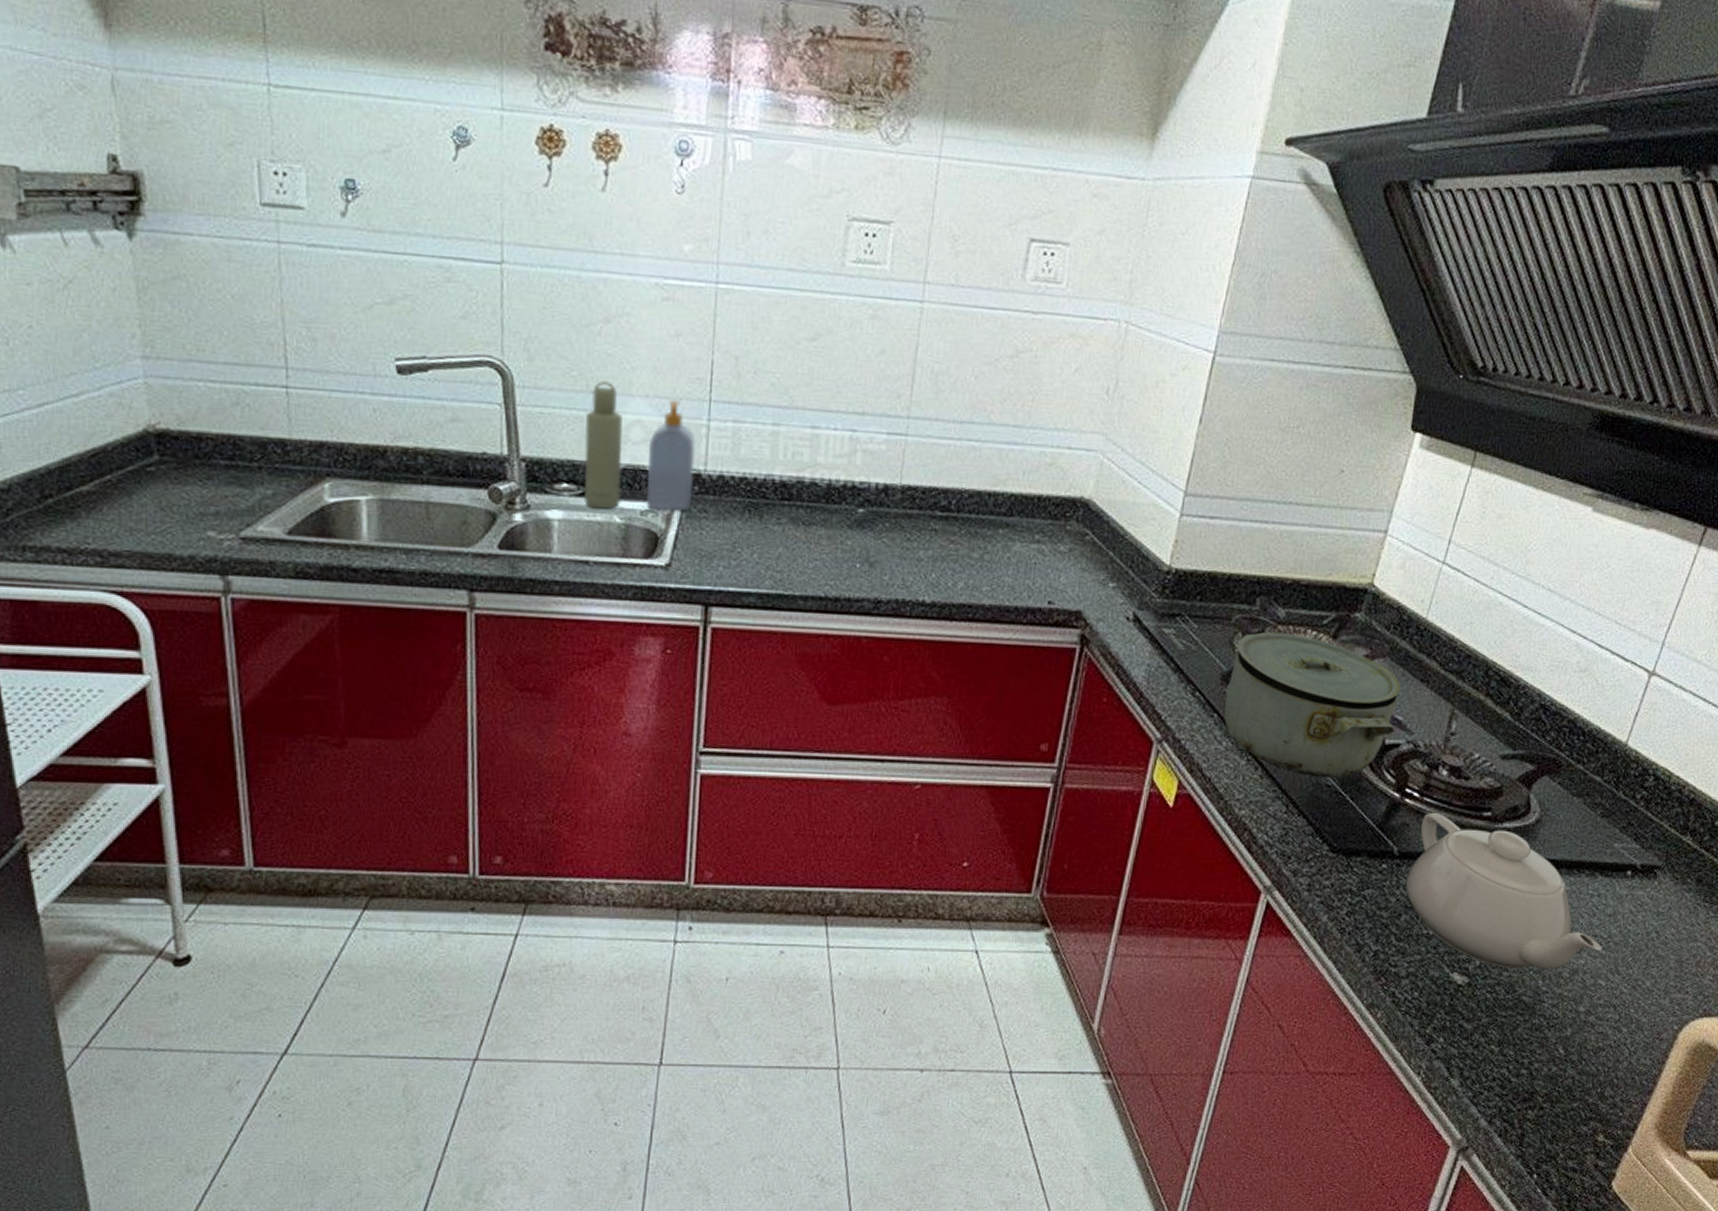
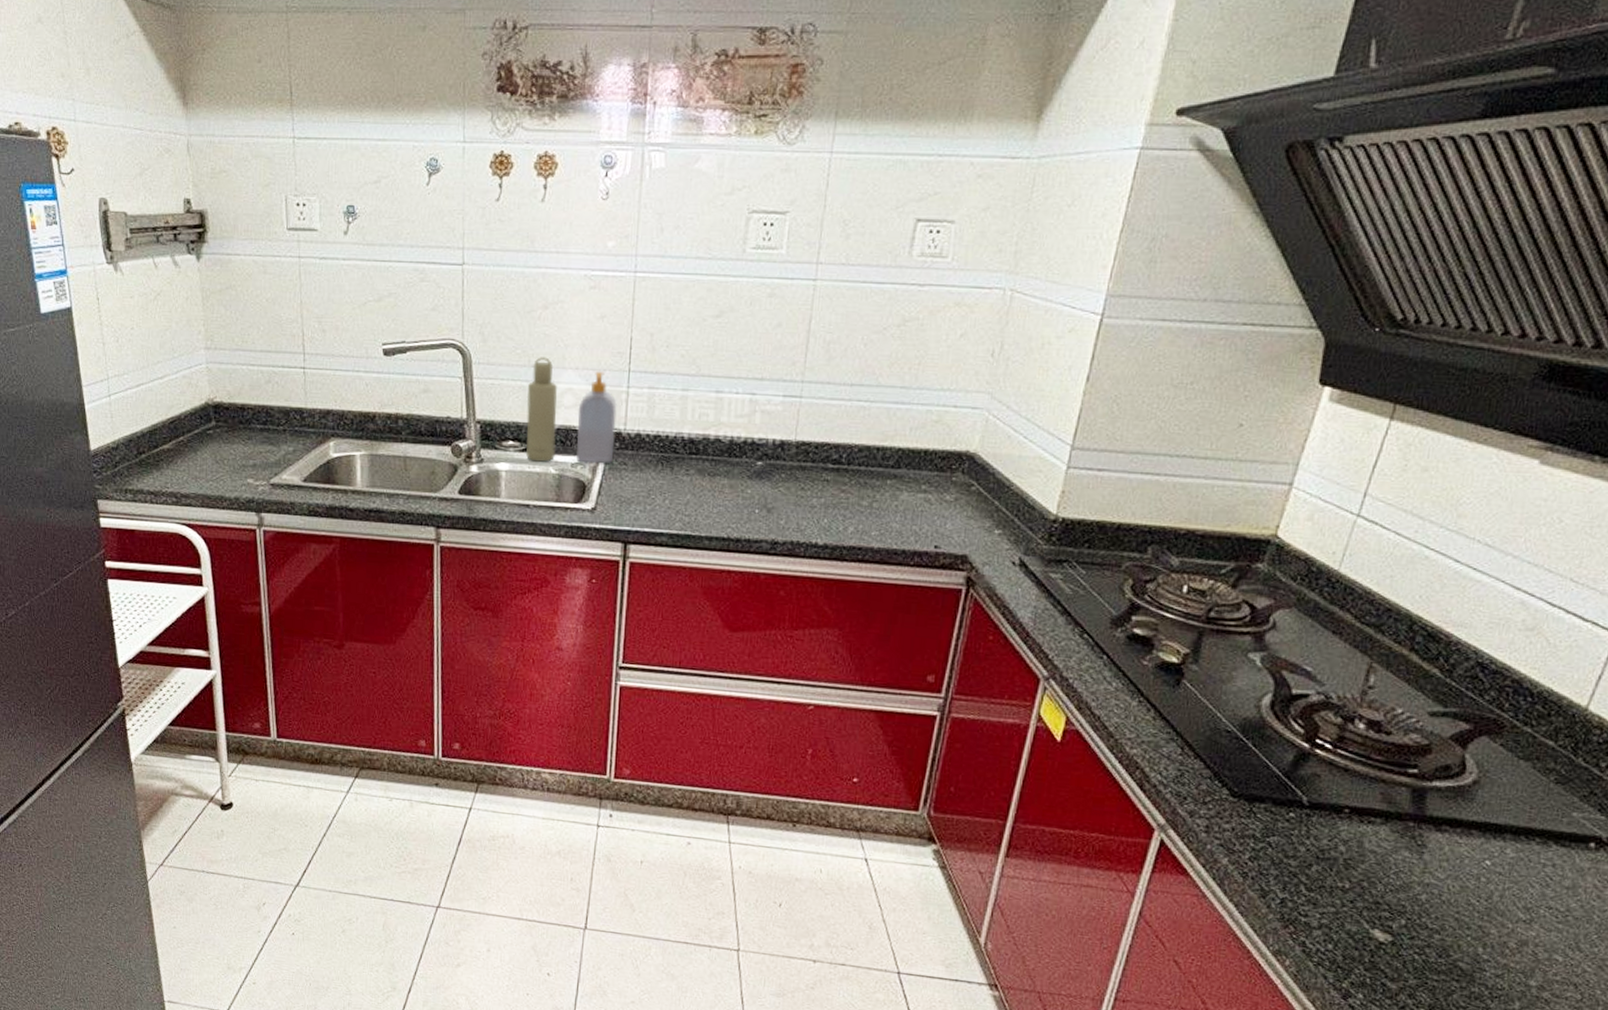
cooking pot: present [1224,632,1402,778] -> none [1114,579,1310,725]
teapot: present [1405,812,1603,969] -> none [1316,764,1559,938]

